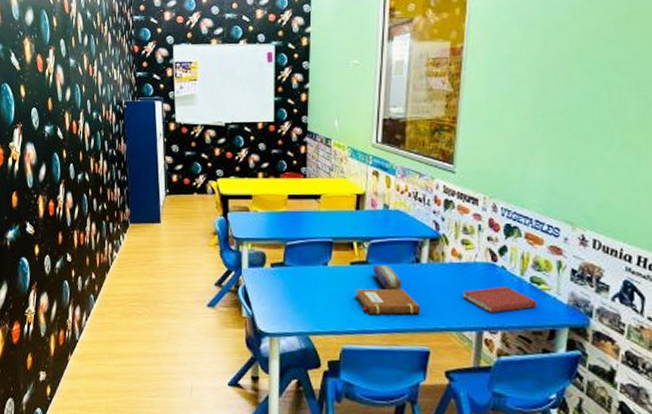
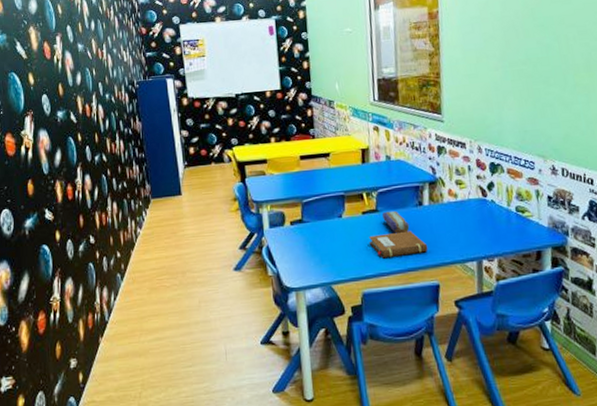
book: present [462,287,538,314] -> none [461,218,524,244]

